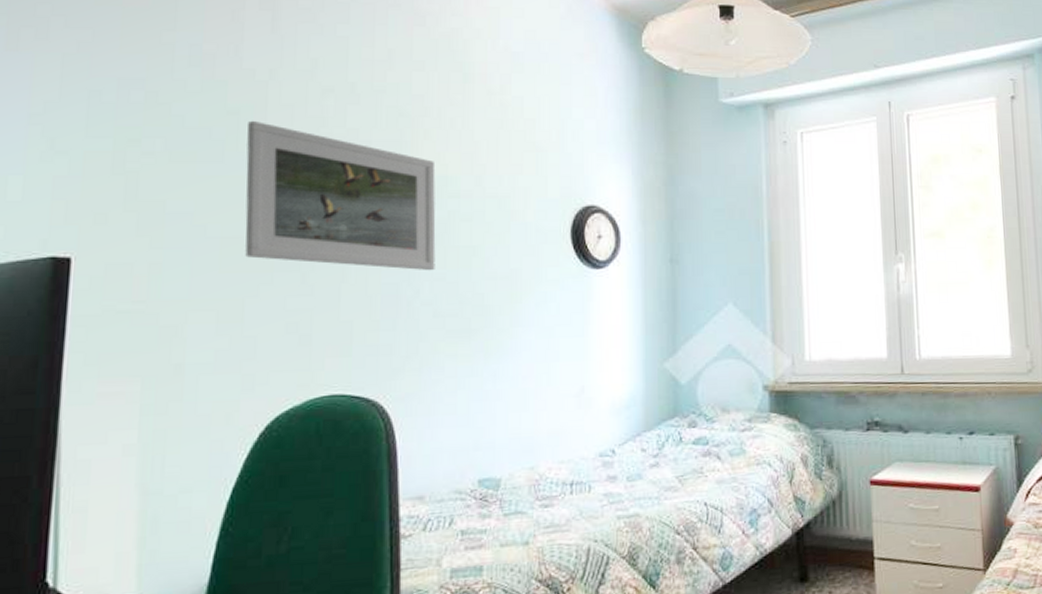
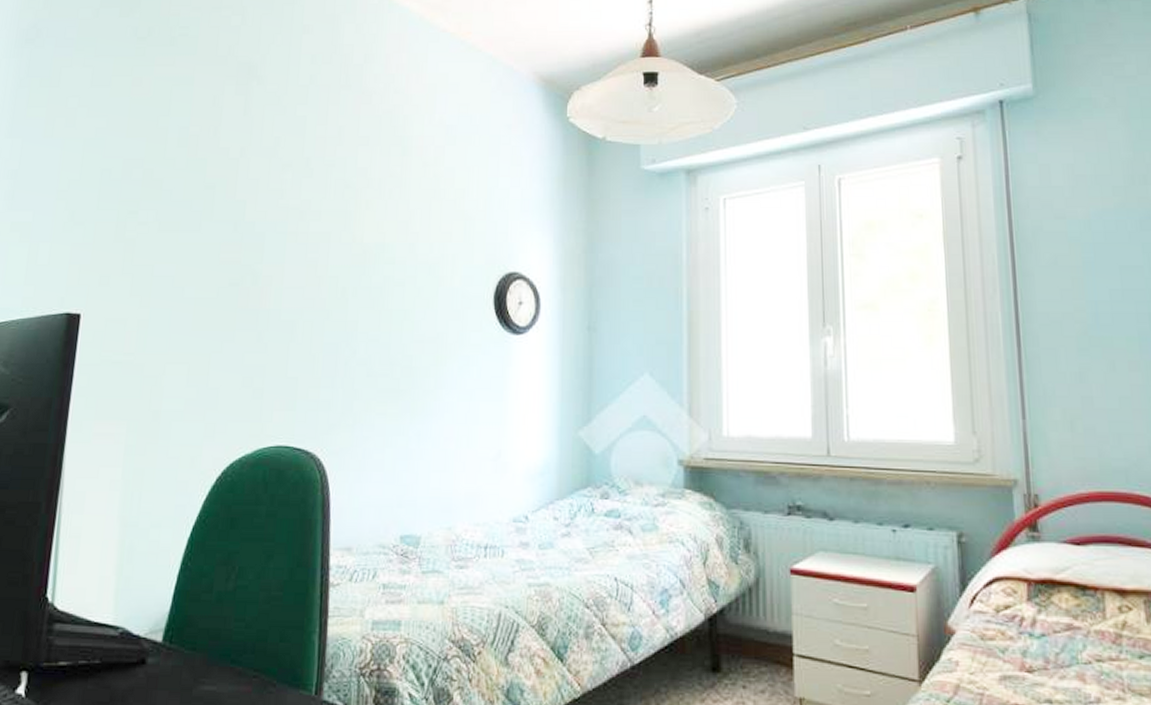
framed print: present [245,120,436,271] -> none [213,193,375,333]

